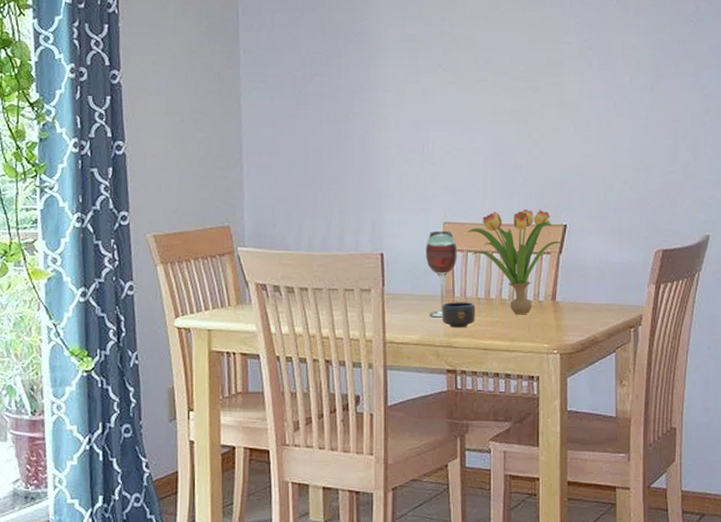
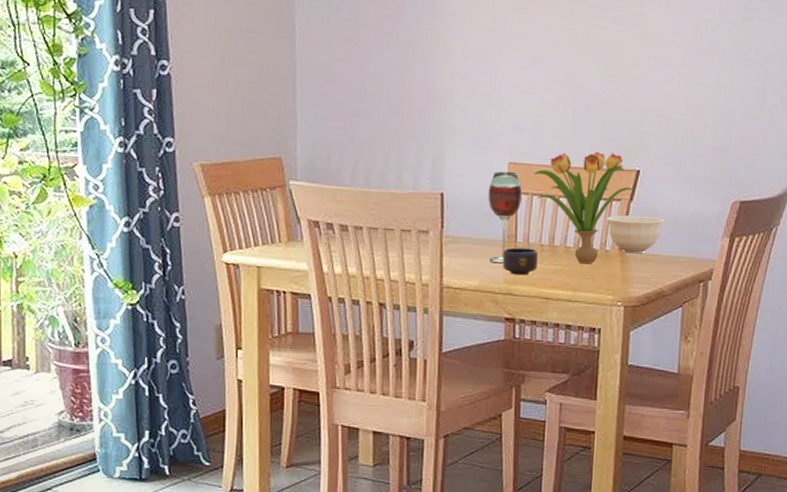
bowl: none [539,267,592,303] -> present [607,215,664,254]

